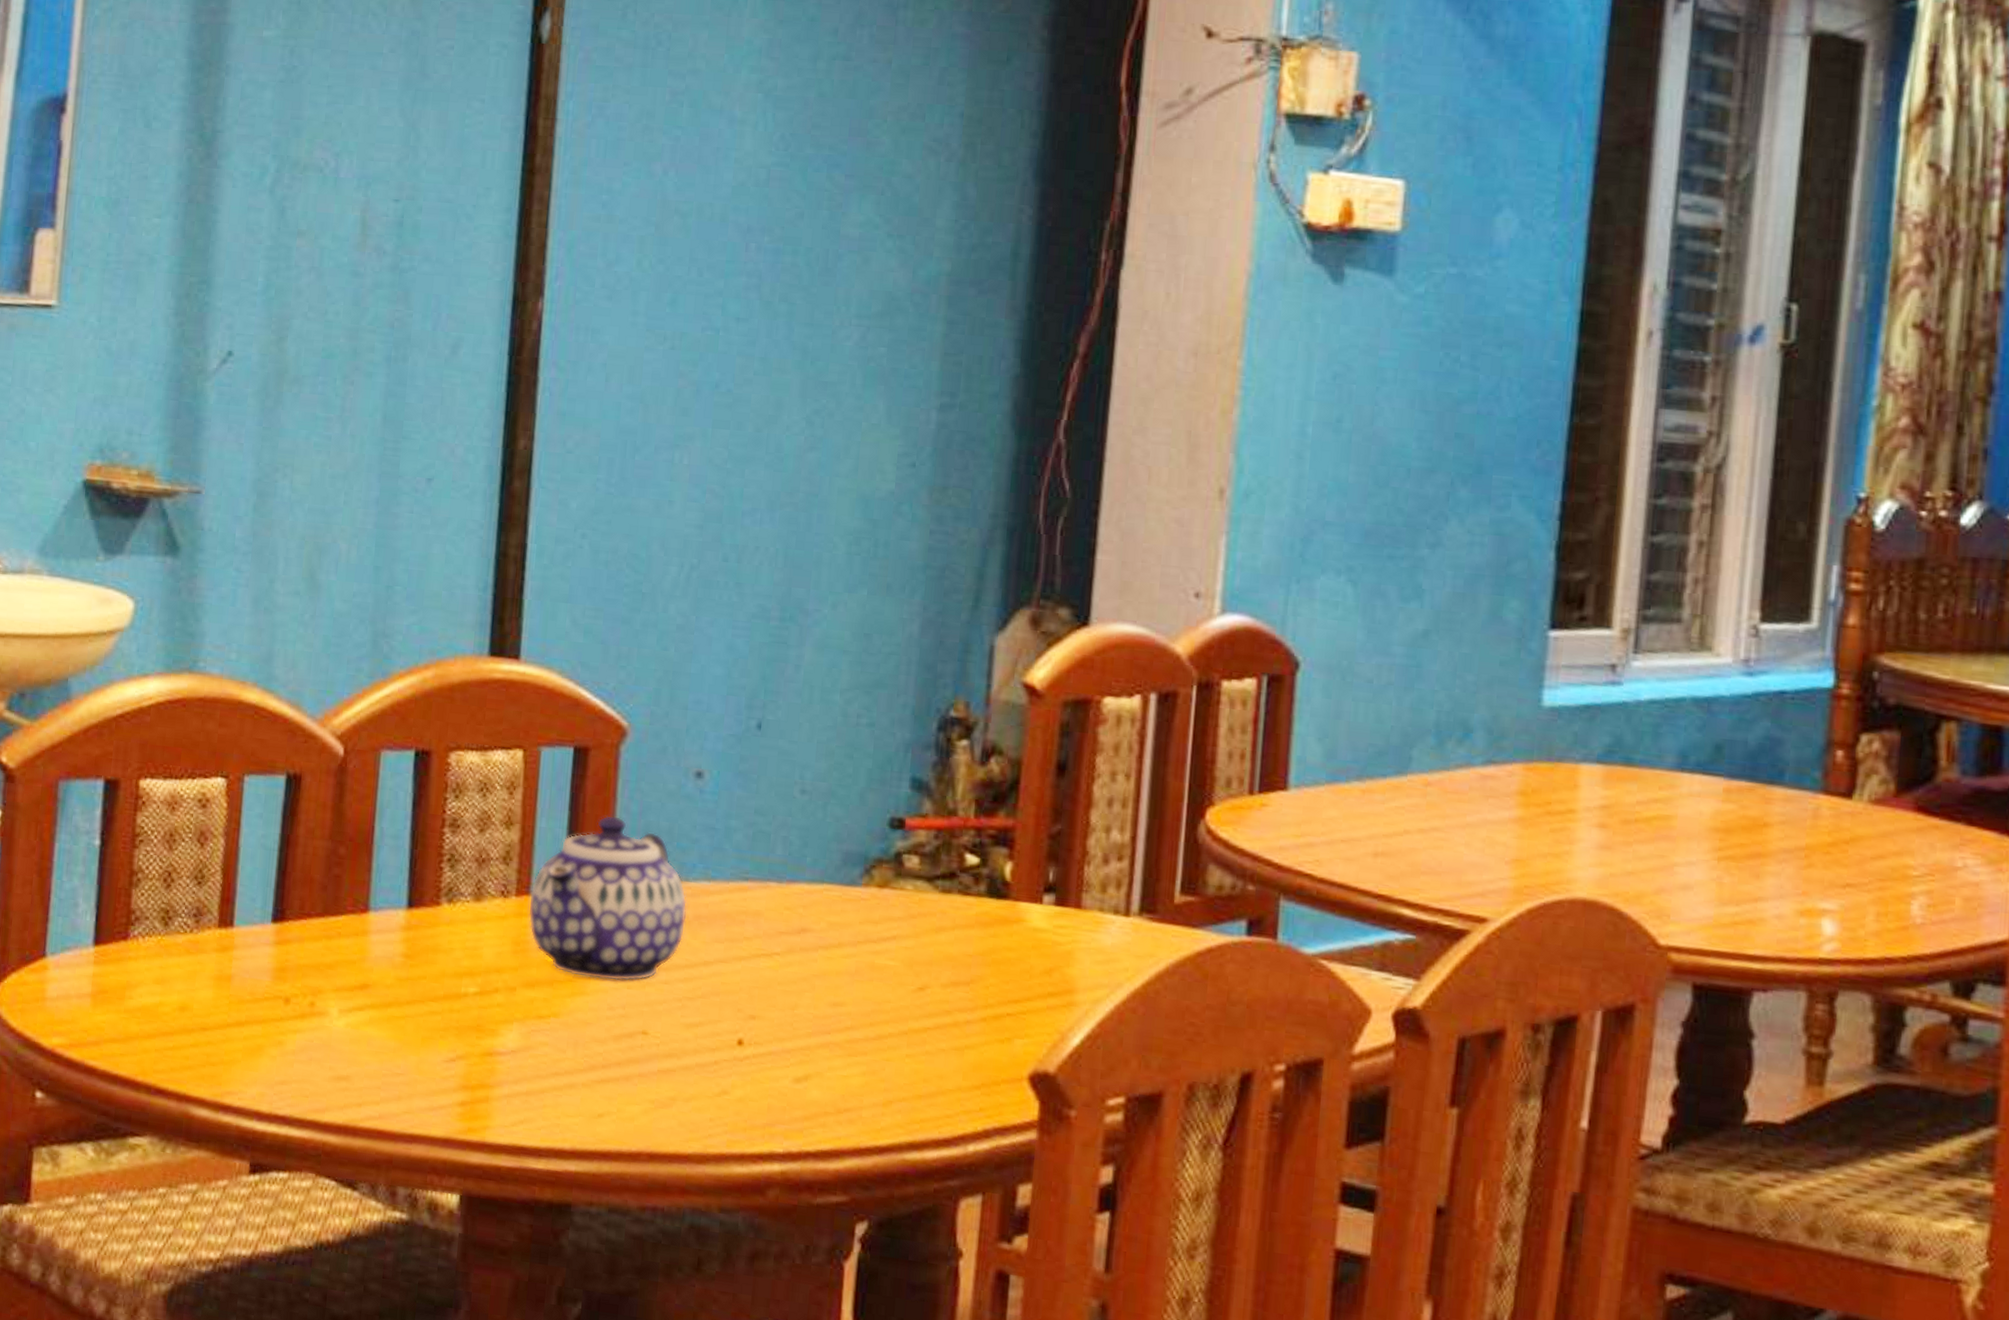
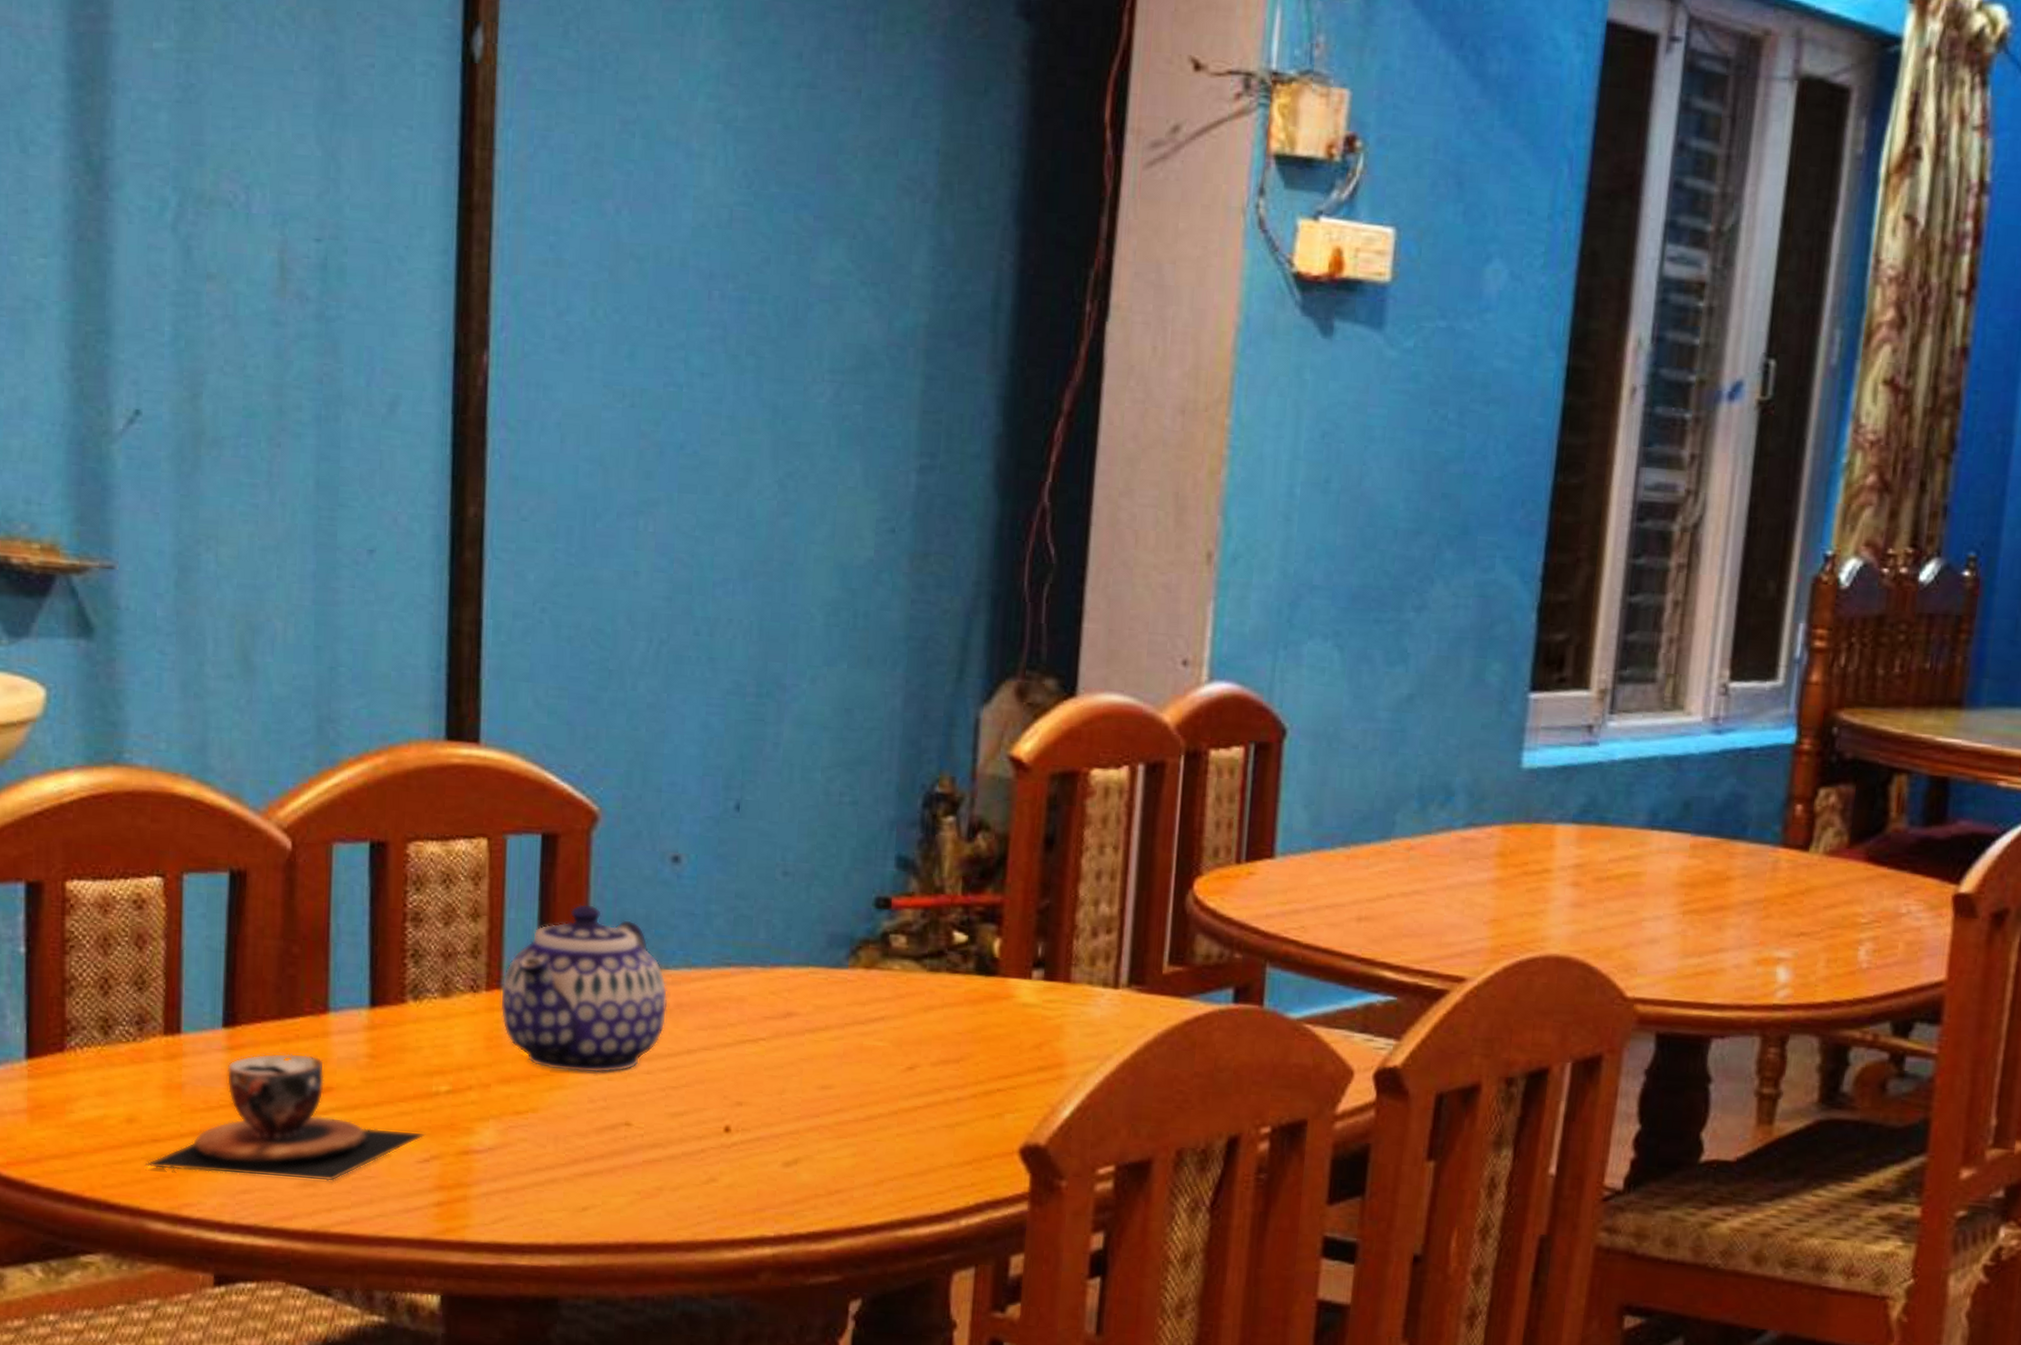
teacup: none [194,949,453,1077] -> present [145,1053,426,1181]

